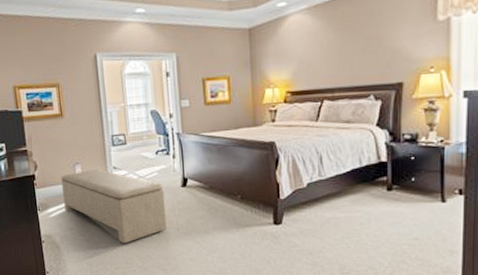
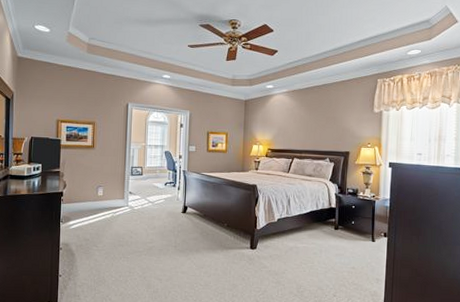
bench: present [61,169,167,244] -> none [84,192,168,256]

